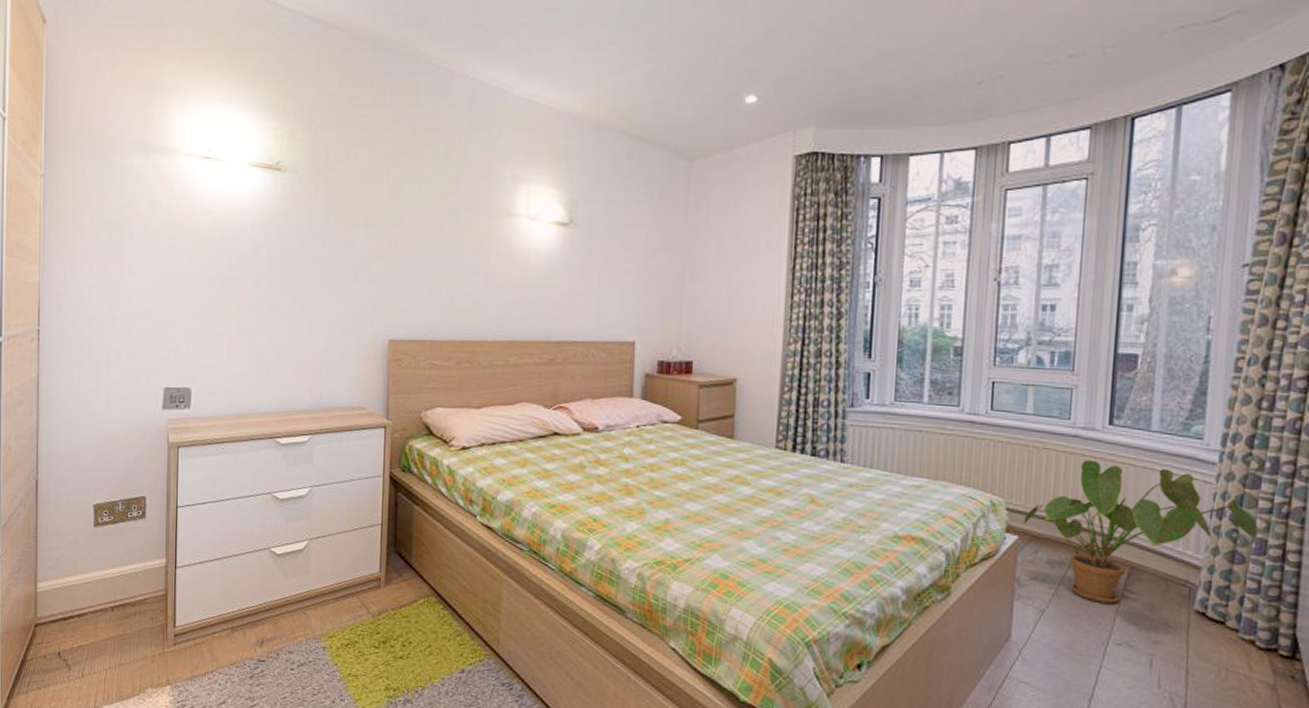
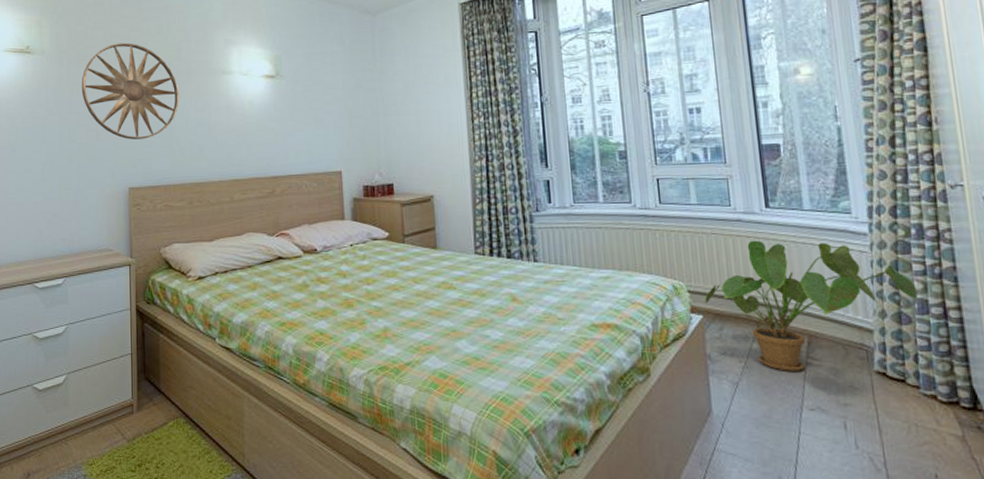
wall art: none [339,167,454,285] -> present [81,42,179,140]

